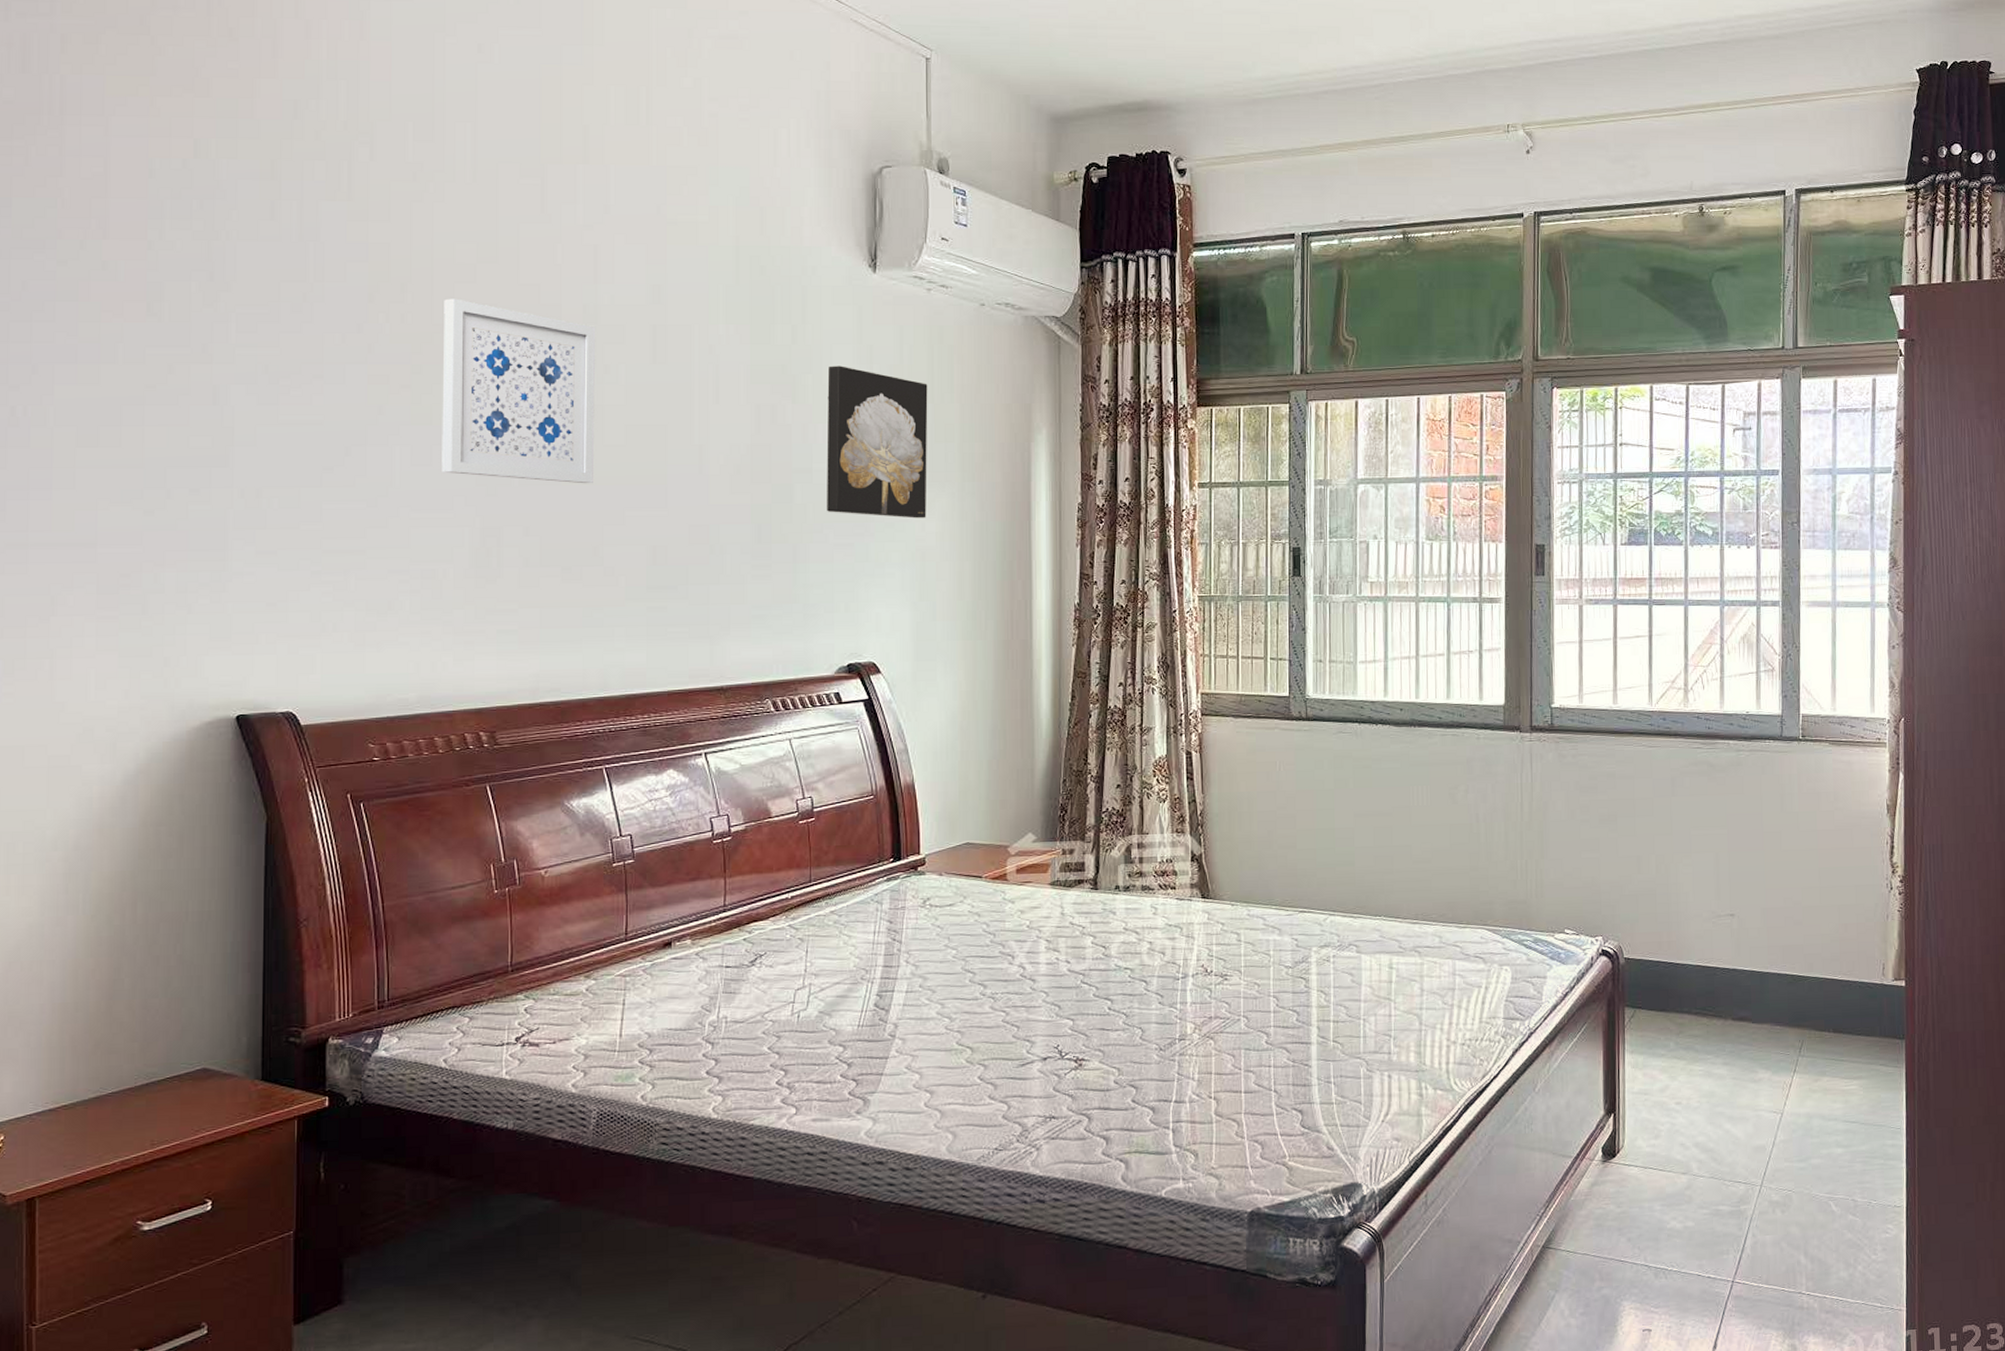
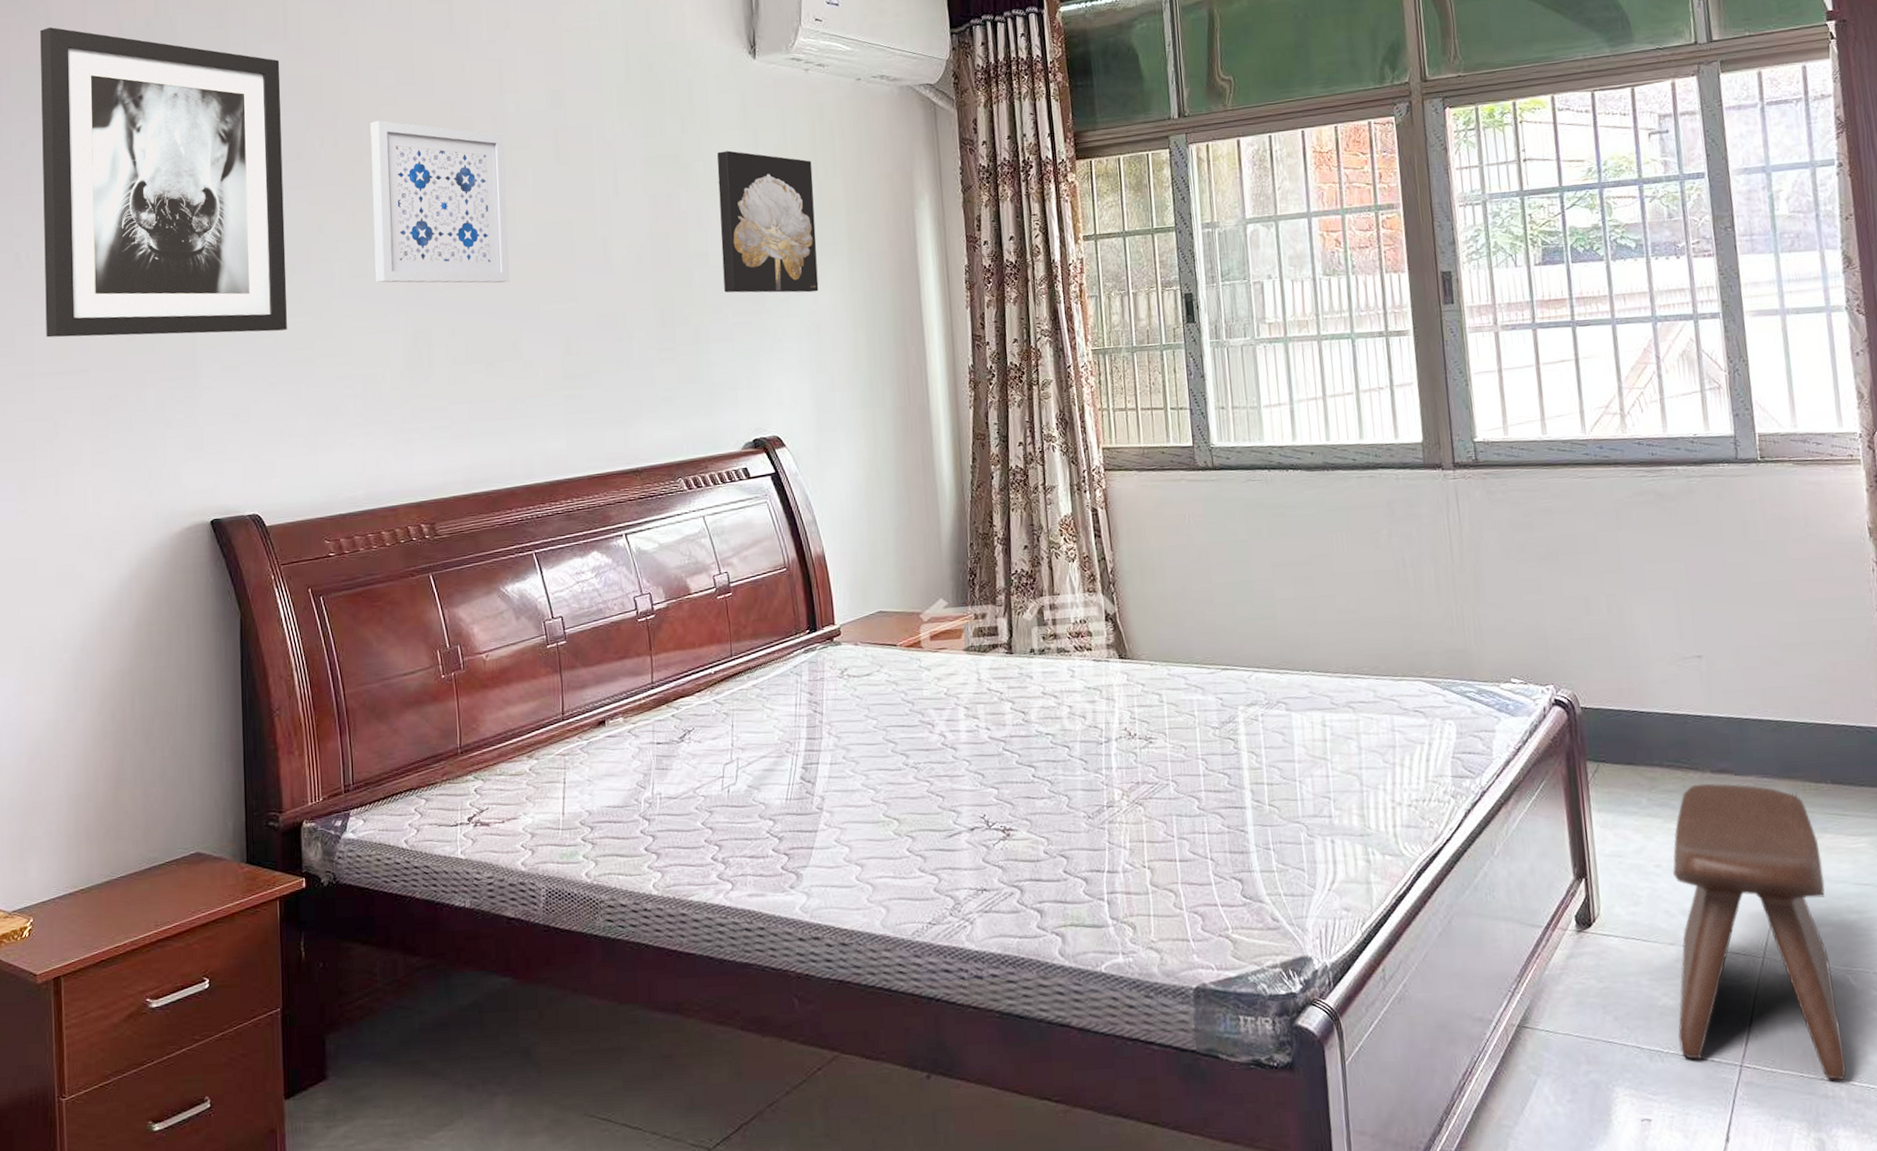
wall art: none [45,157,341,516] -> present [40,27,287,338]
stool: none [1682,1029,1822,1295] -> present [1672,783,1847,1081]

